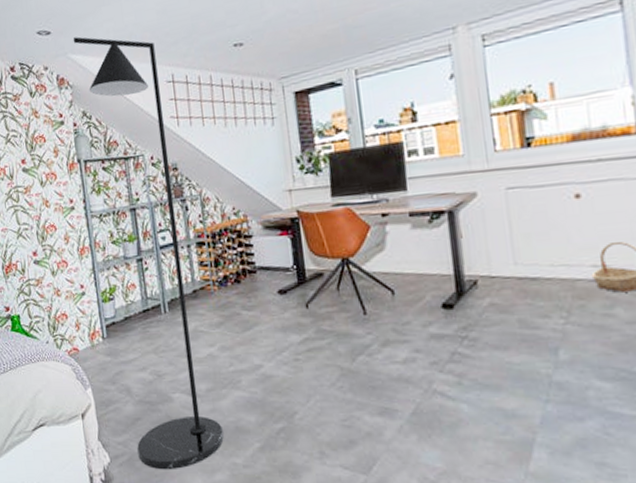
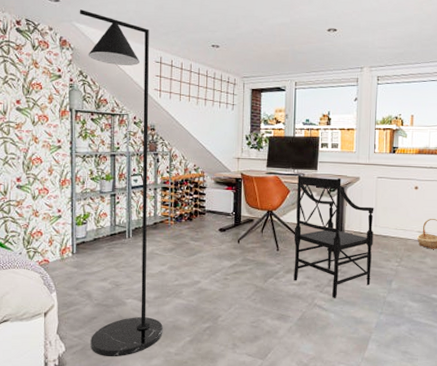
armchair: none [378,198,521,380] -> present [294,174,374,298]

